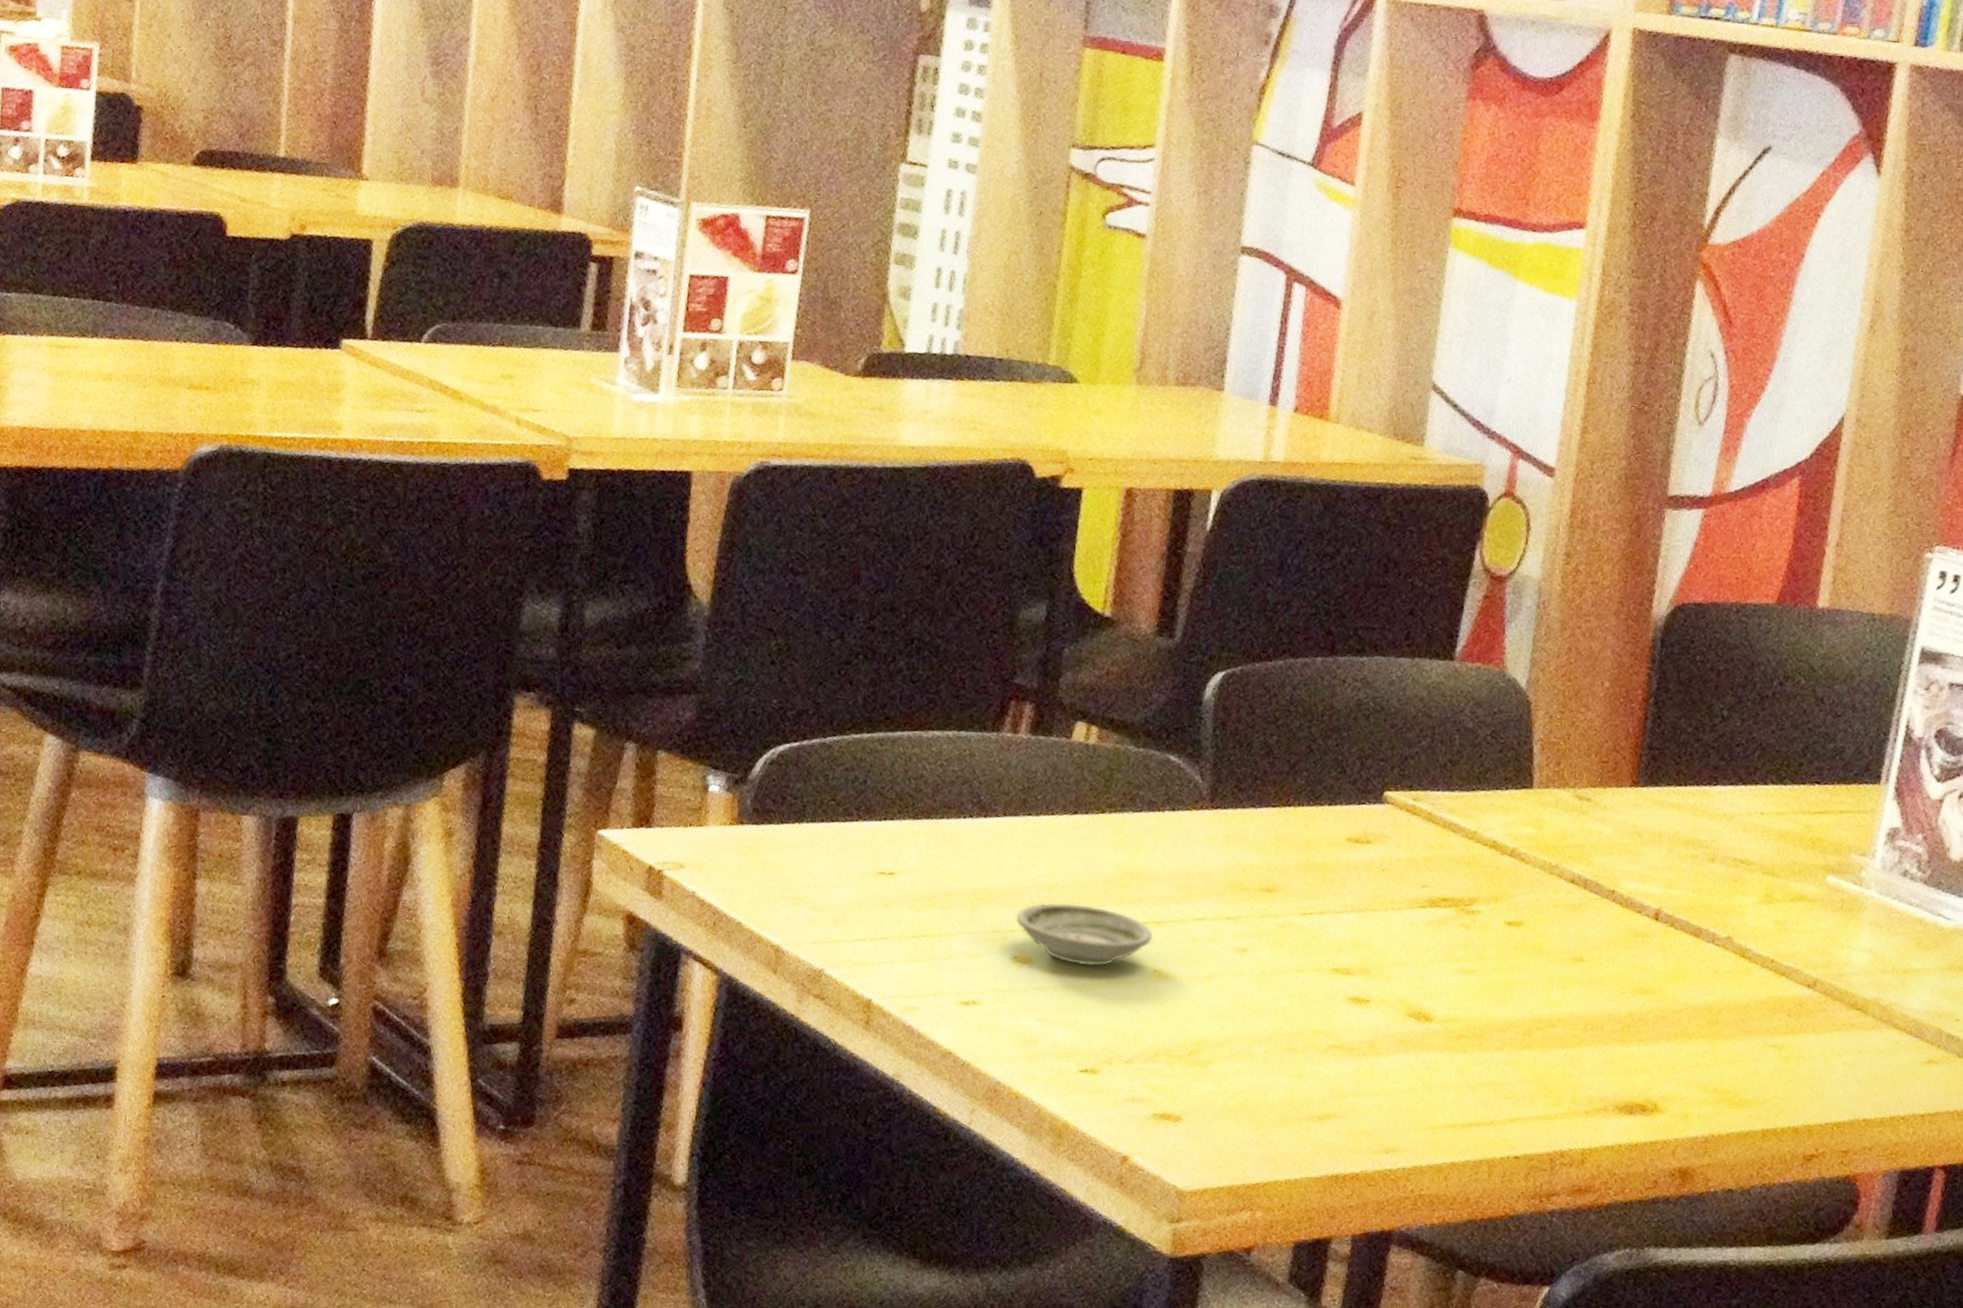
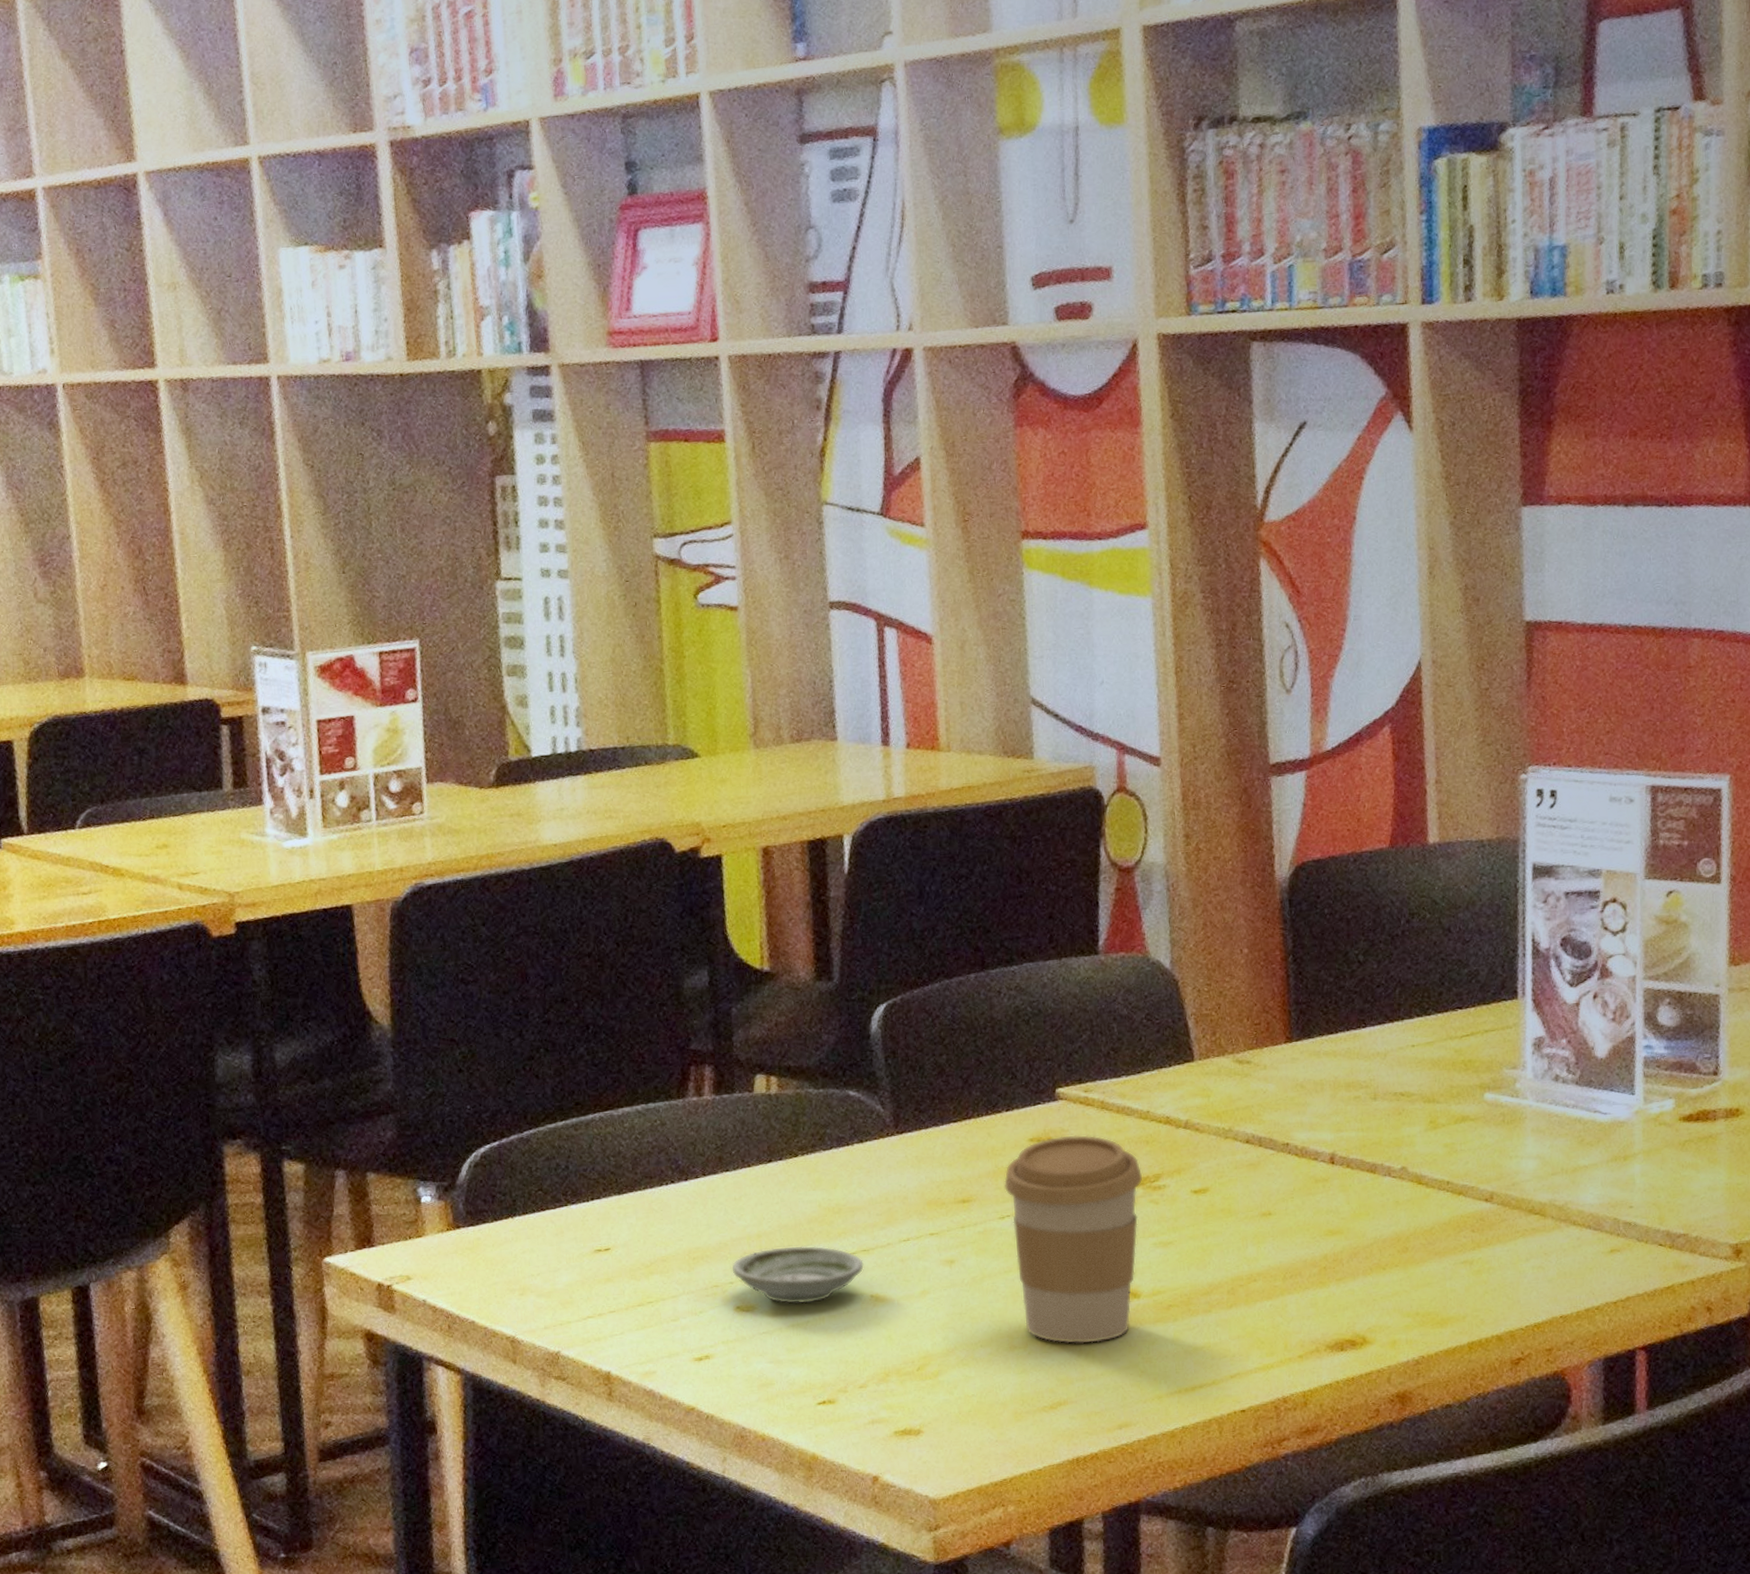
coffee cup: none [1308,841,1458,1060] -> present [1003,1135,1143,1344]

